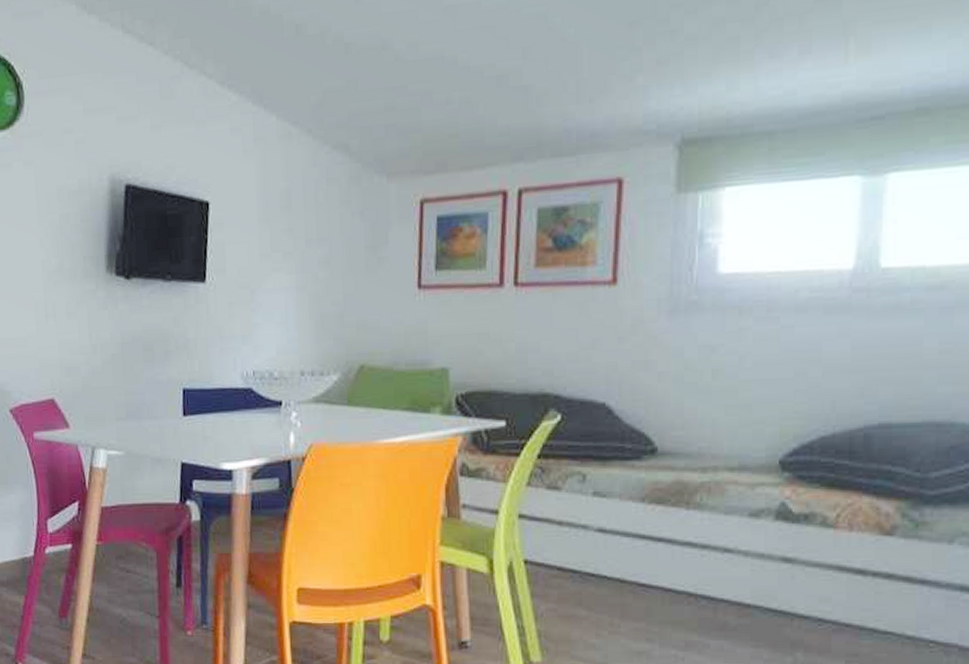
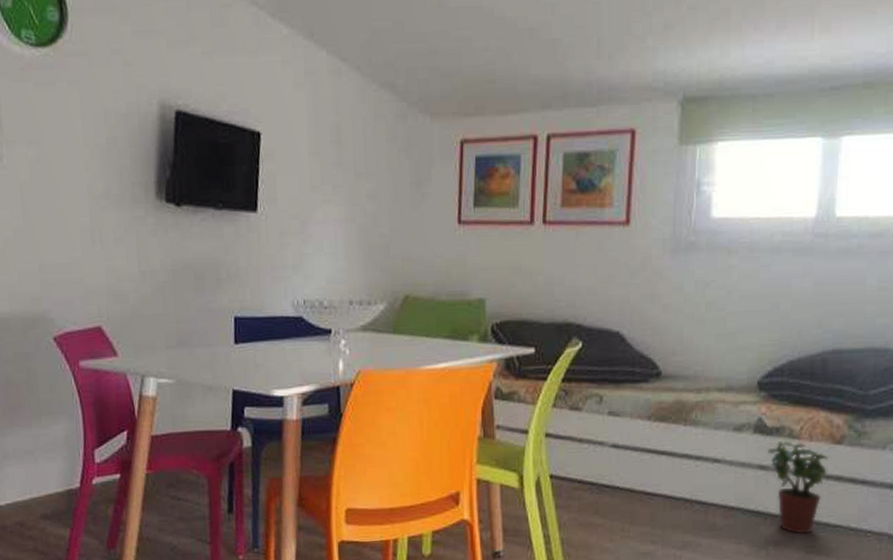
potted plant: none [793,529,875,640] -> present [768,440,829,534]

